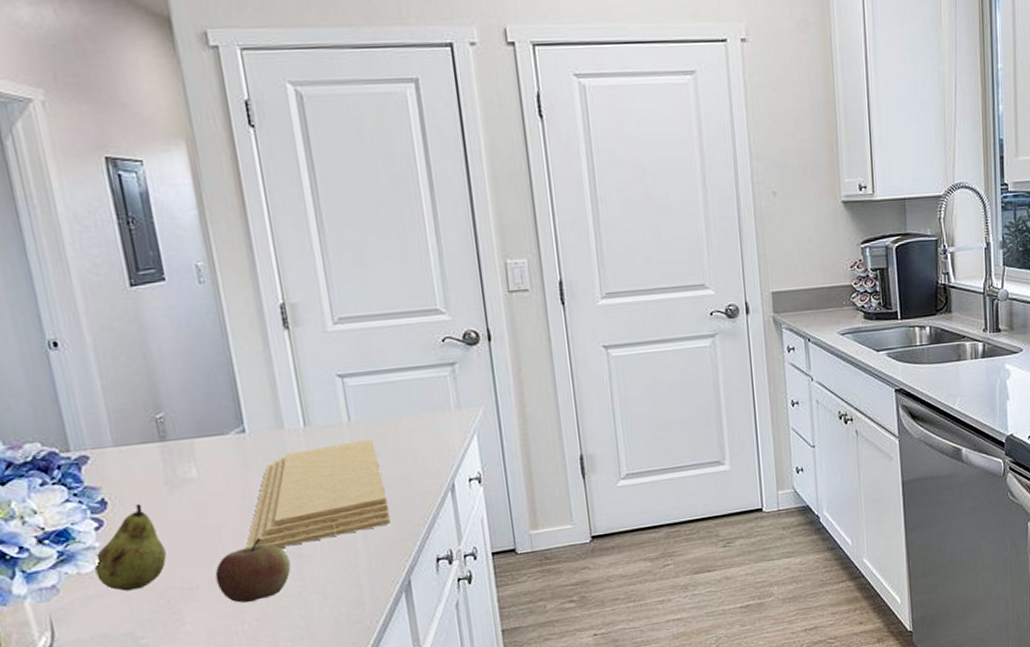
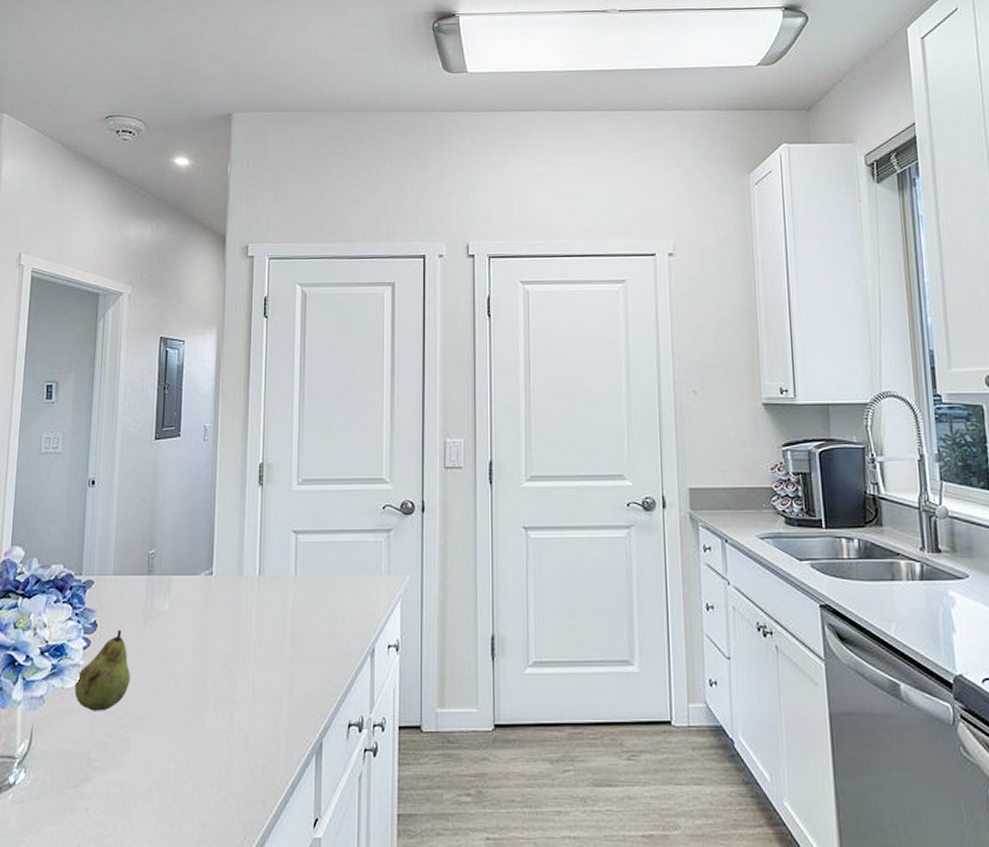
apple: present [215,538,291,603] -> none [163,677,225,740]
cutting board: present [247,439,390,549] -> none [193,594,314,690]

